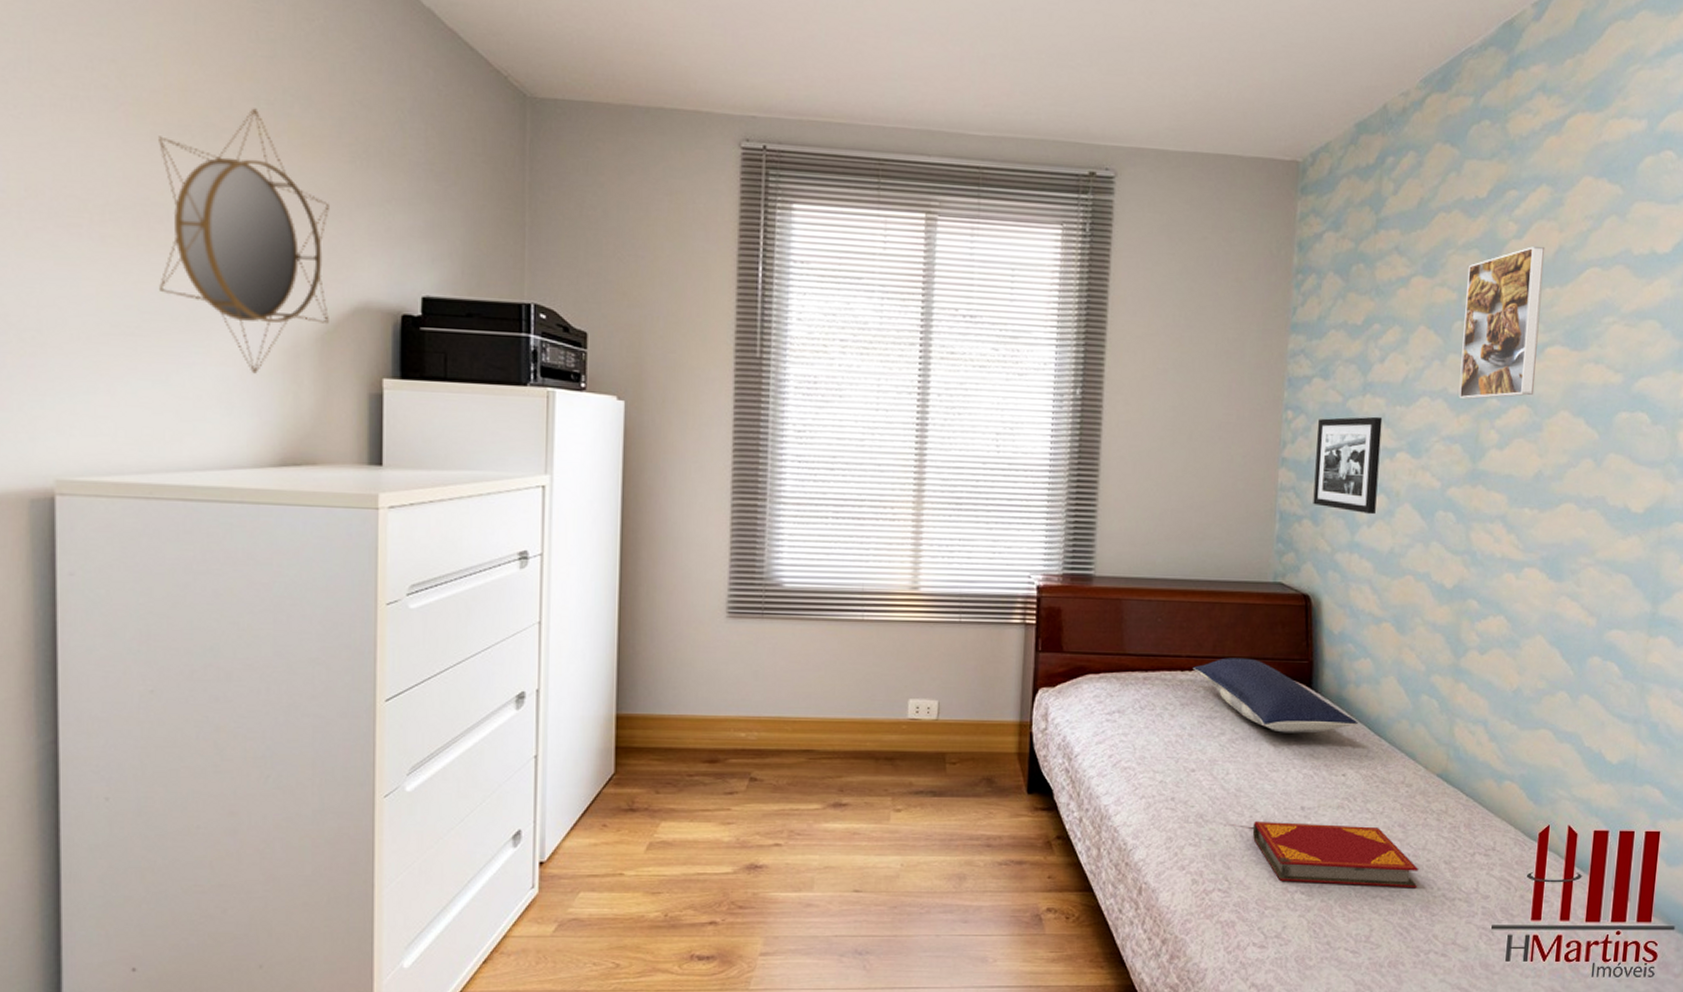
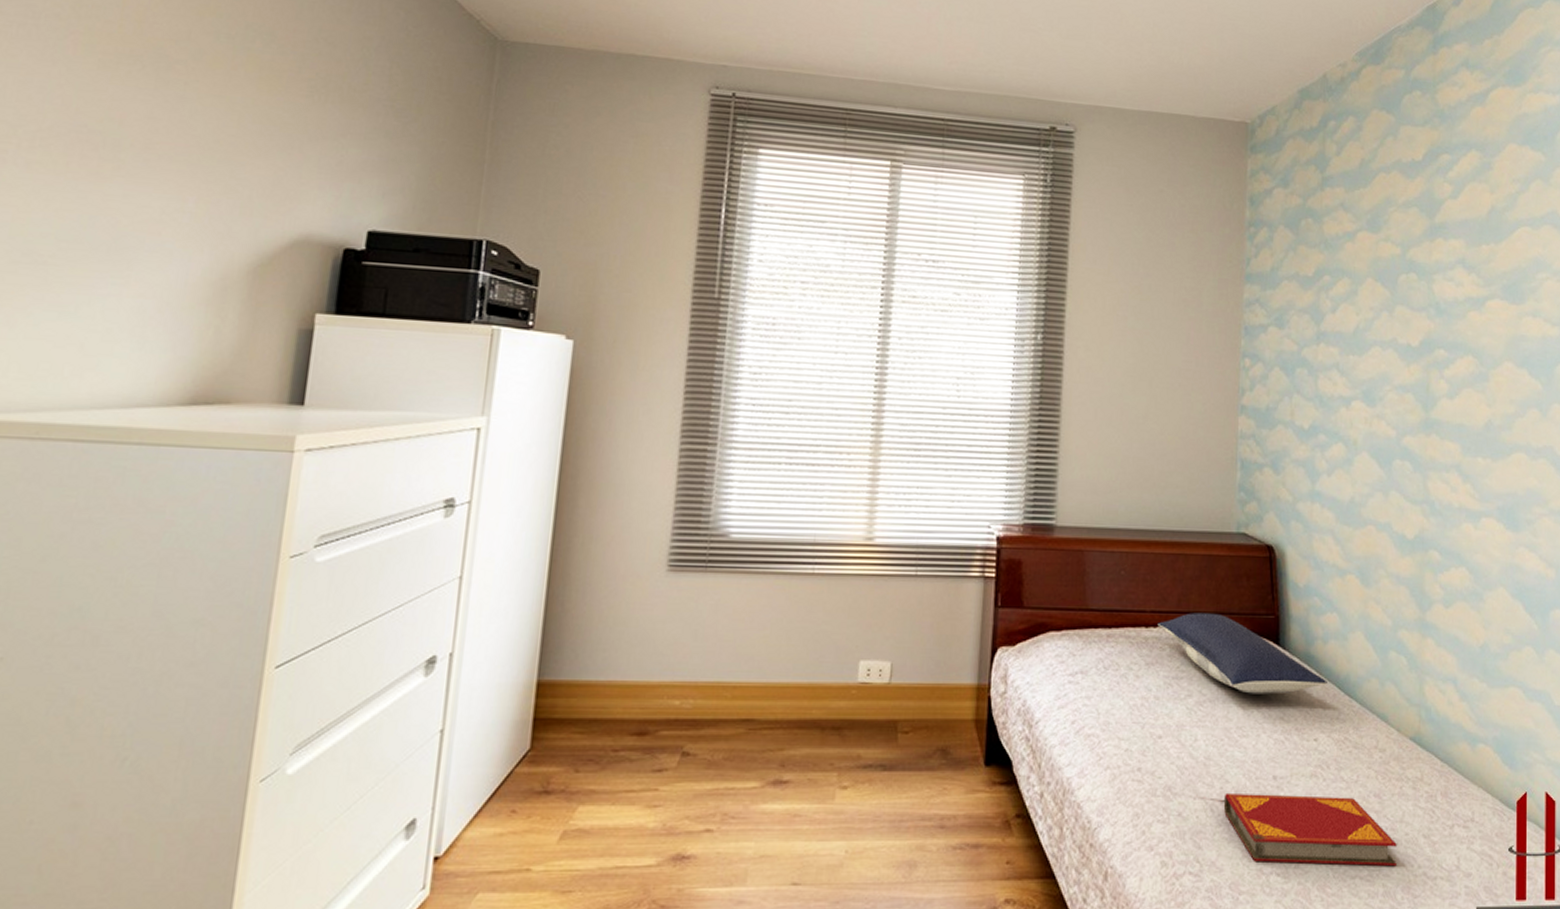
home mirror: present [159,108,329,374] -> none [82,41,280,307]
picture frame: present [1313,416,1383,515] -> none [1273,365,1337,463]
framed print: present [1458,246,1546,399] -> none [1408,206,1479,349]

